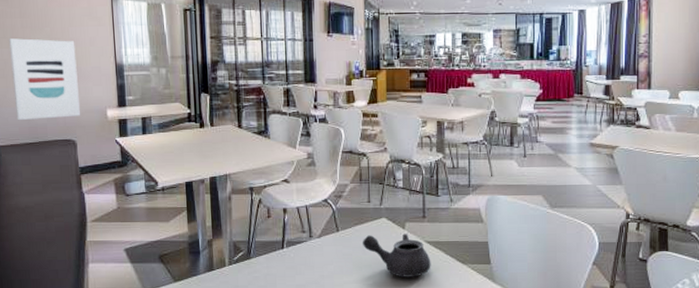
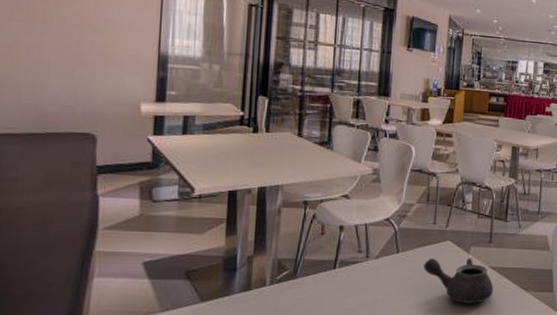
wall art: present [8,38,81,121] -> none [20,11,110,108]

